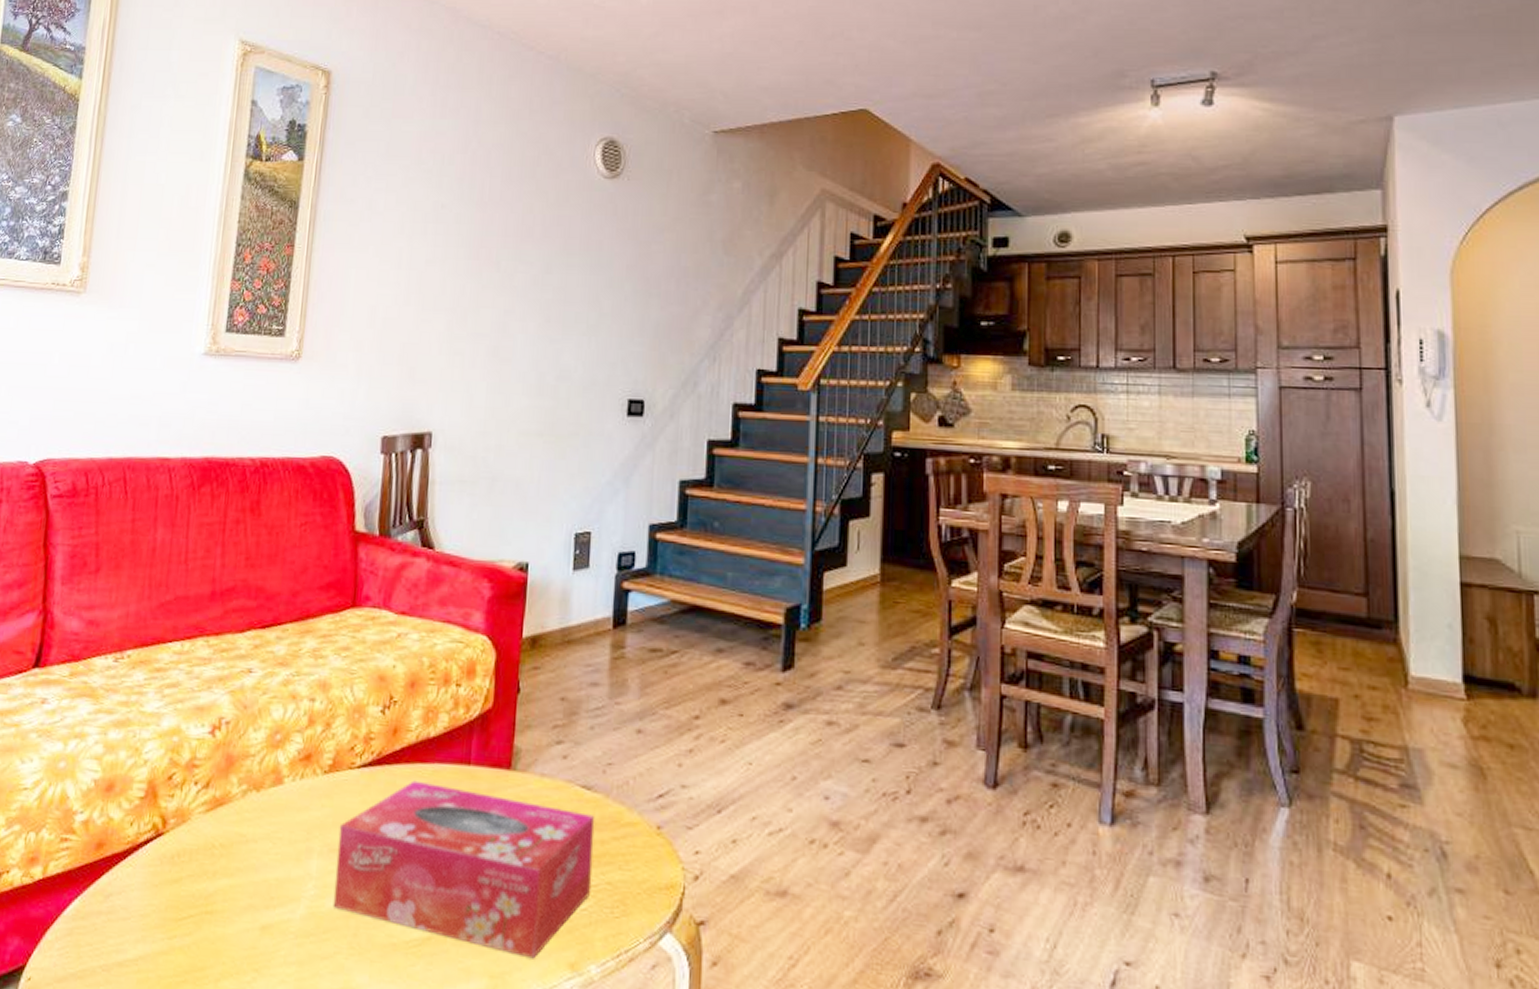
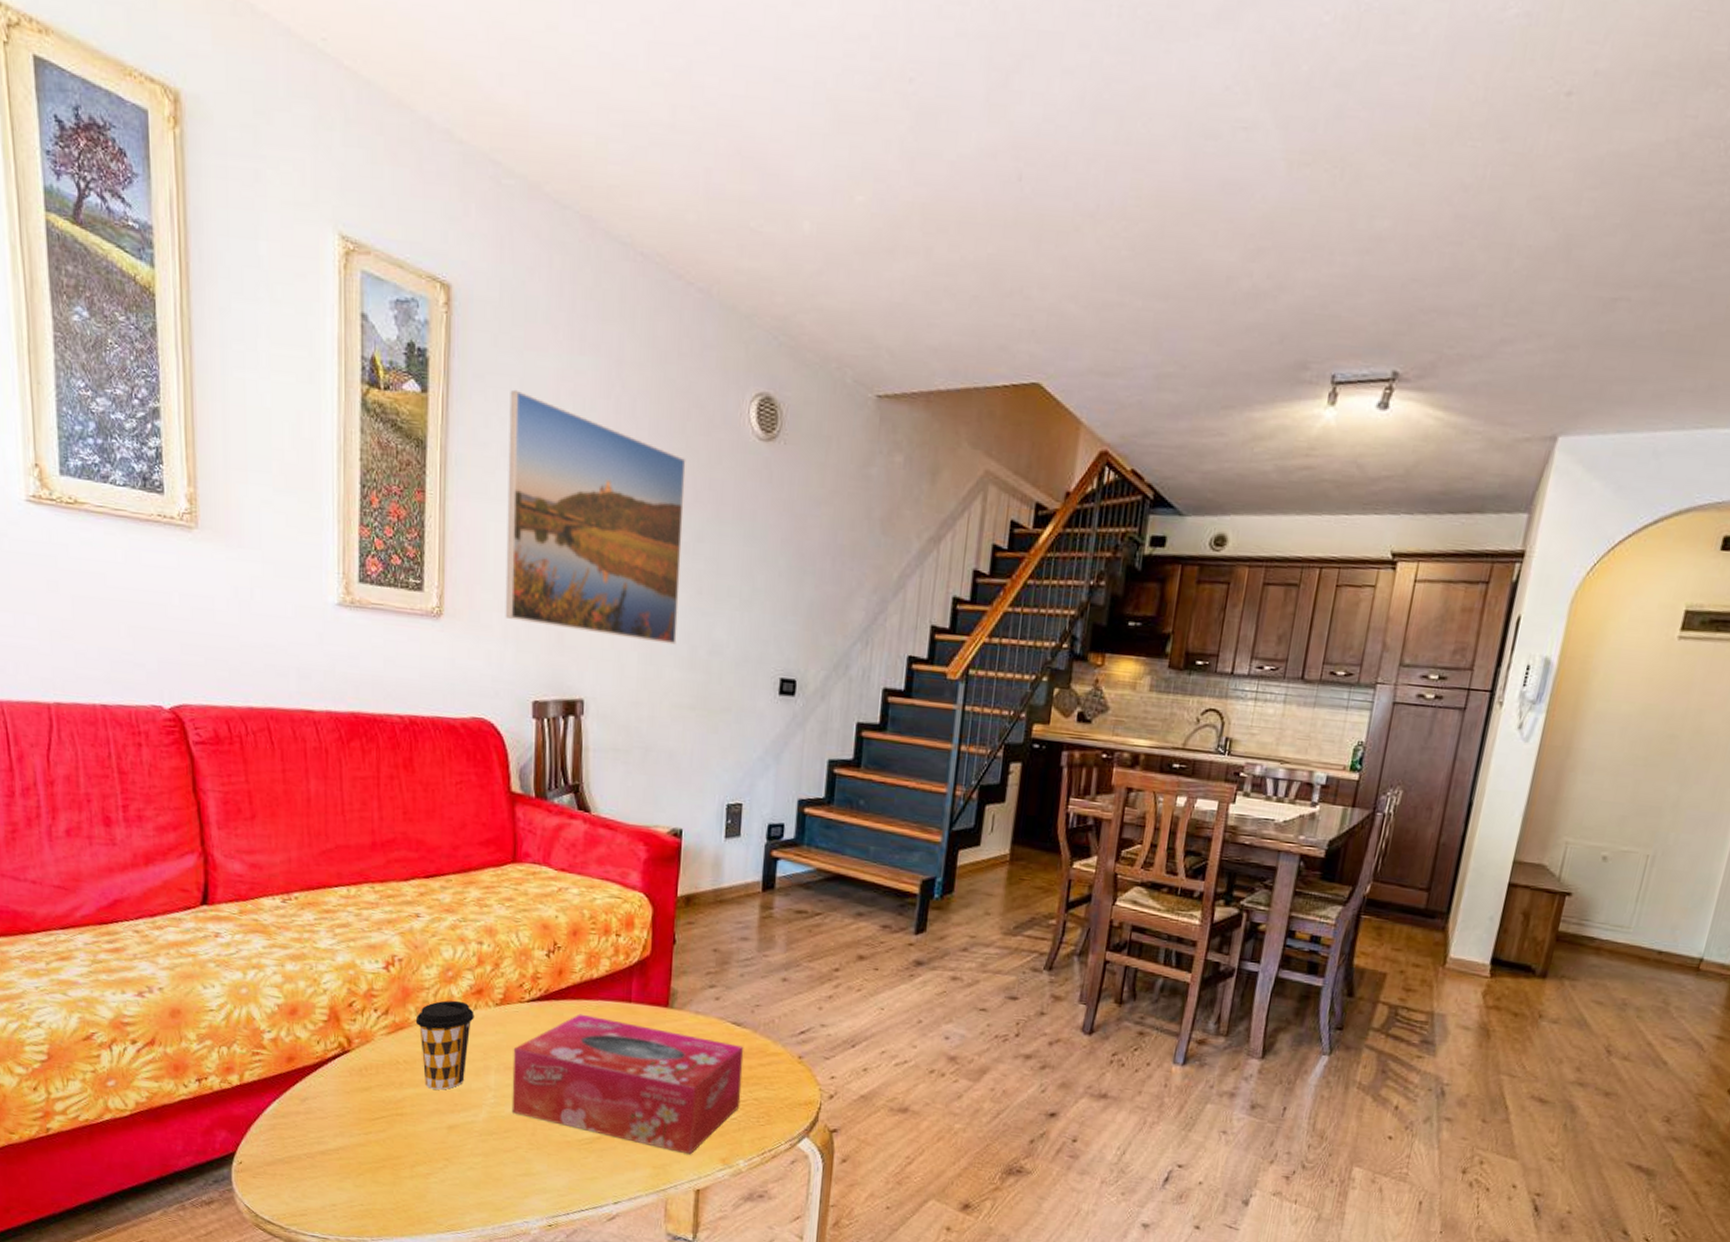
coffee cup: none [236,768,301,880] -> present [415,1000,474,1090]
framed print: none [360,152,536,373] -> present [505,389,686,645]

